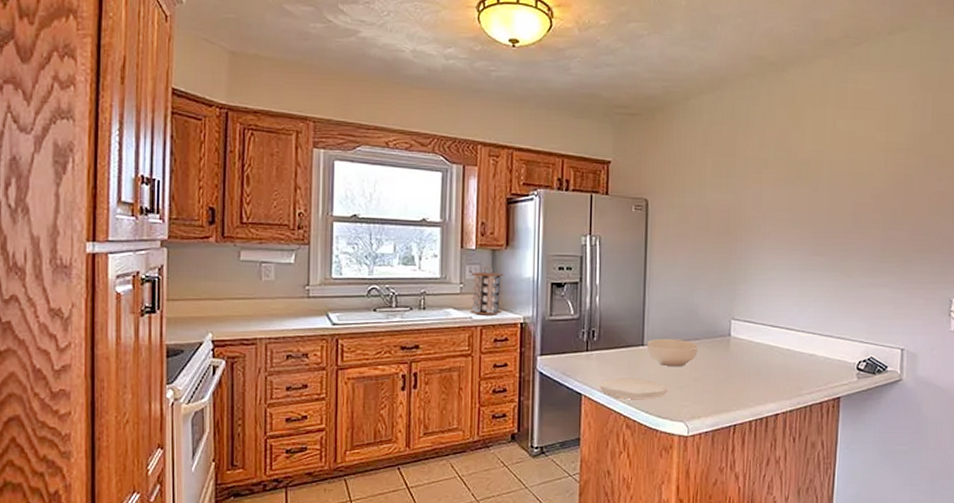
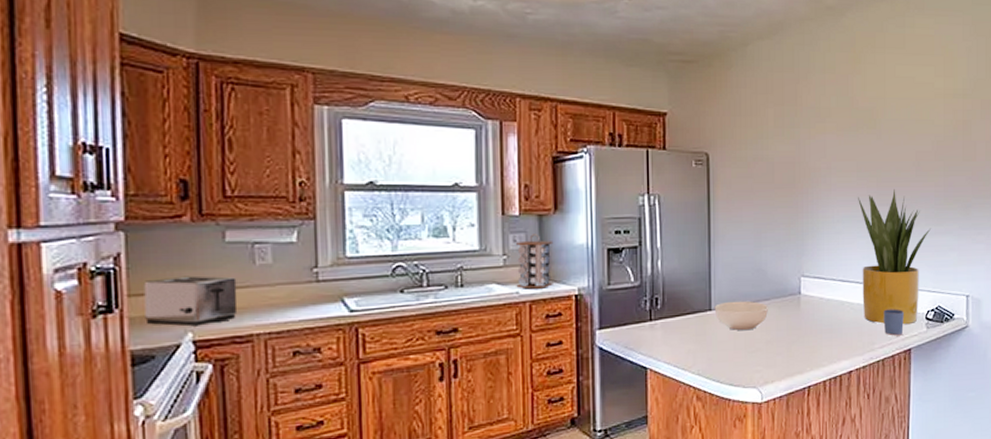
toaster: none [178,286,247,329] -> present [143,275,238,327]
plate: present [600,378,668,400] -> none [666,345,739,370]
planter: none [792,240,866,373] -> present [858,189,931,325]
mug: none [812,357,834,384] -> present [883,309,904,336]

